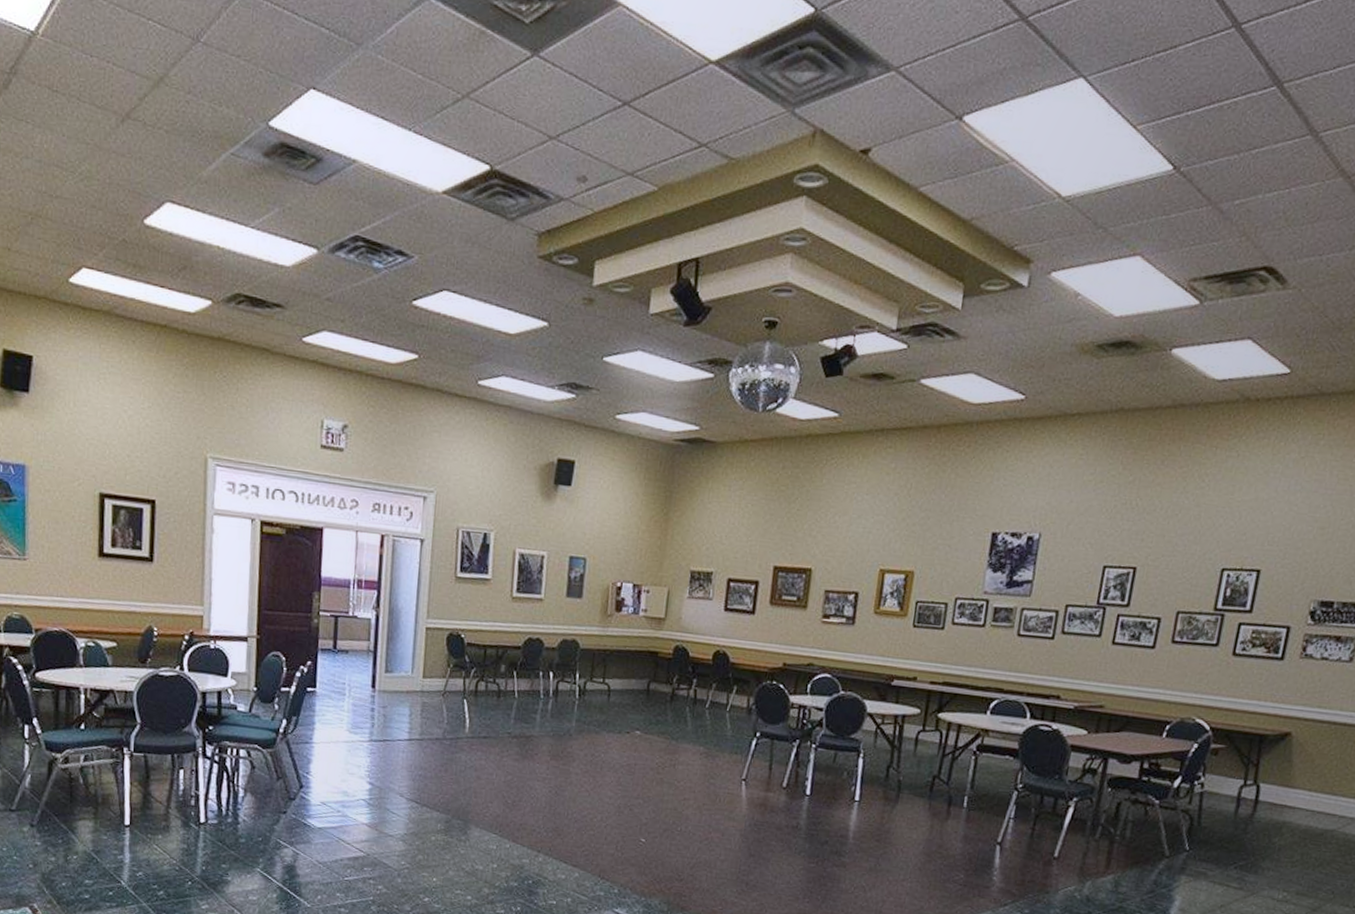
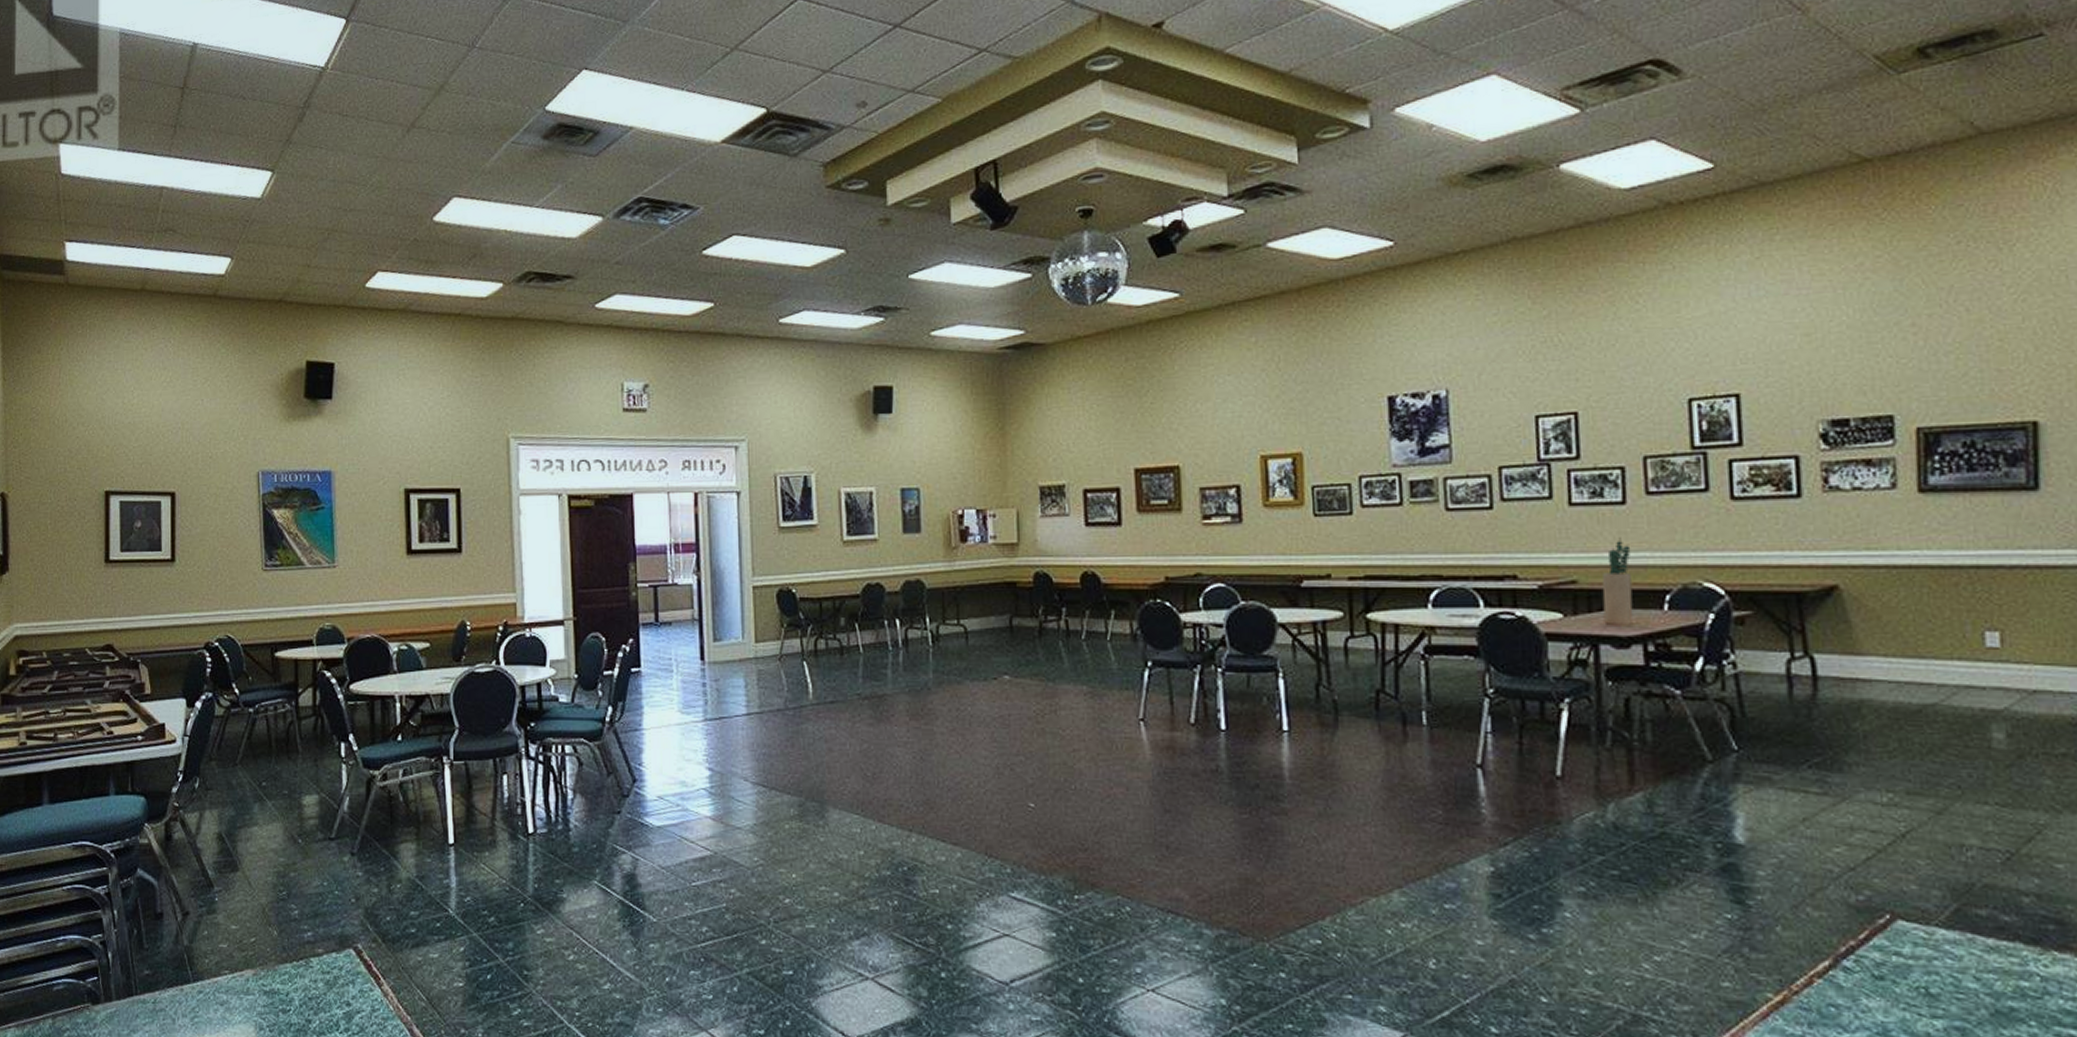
vase: none [1116,675,1150,747] -> present [1601,537,1634,626]

